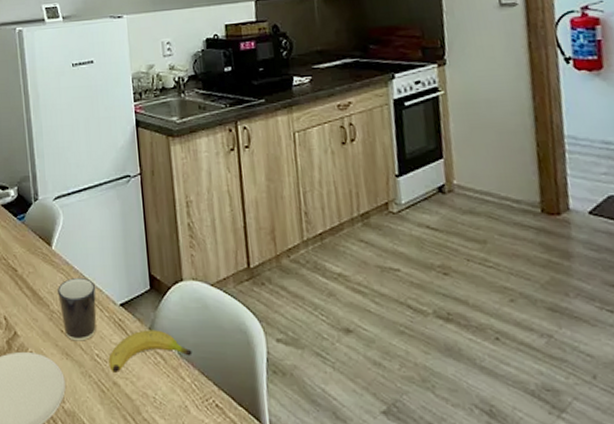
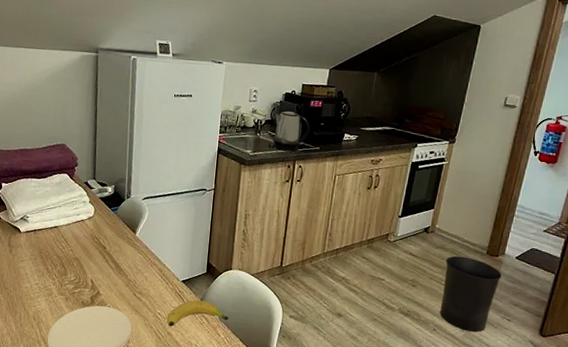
mug: present [58,277,97,341] -> none [135,258,166,303]
kettle: none [200,60,248,111] -> present [273,111,310,152]
waste bin: none [482,221,578,335] -> present [440,256,502,332]

